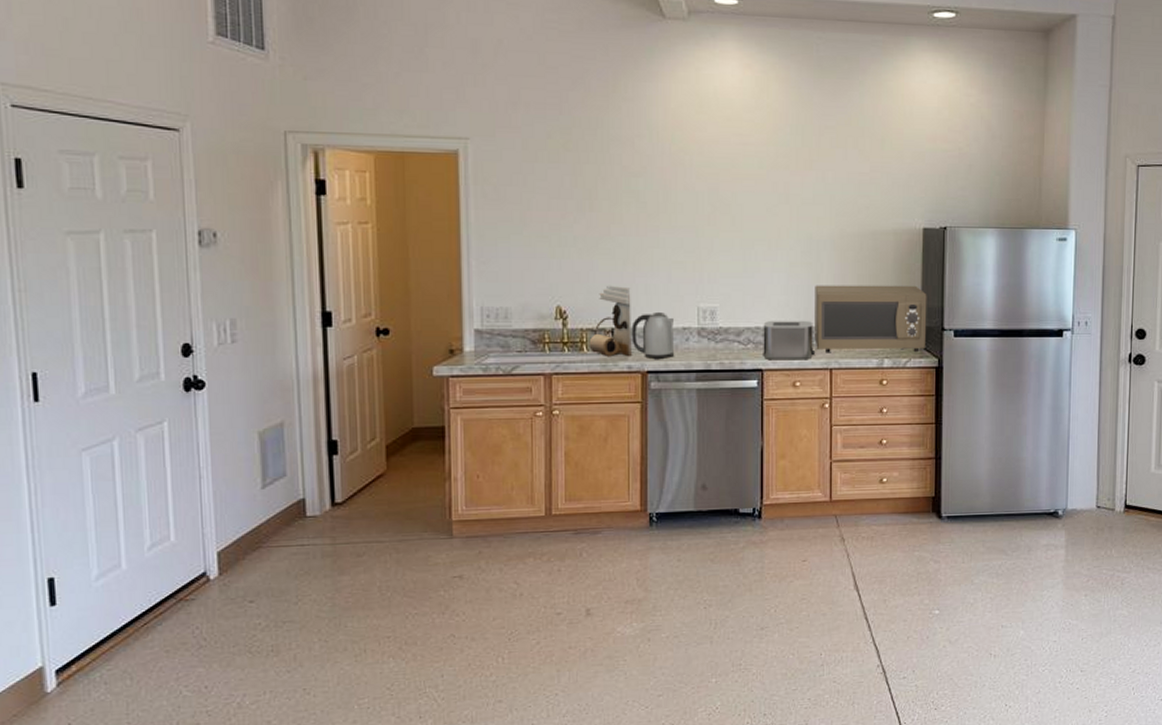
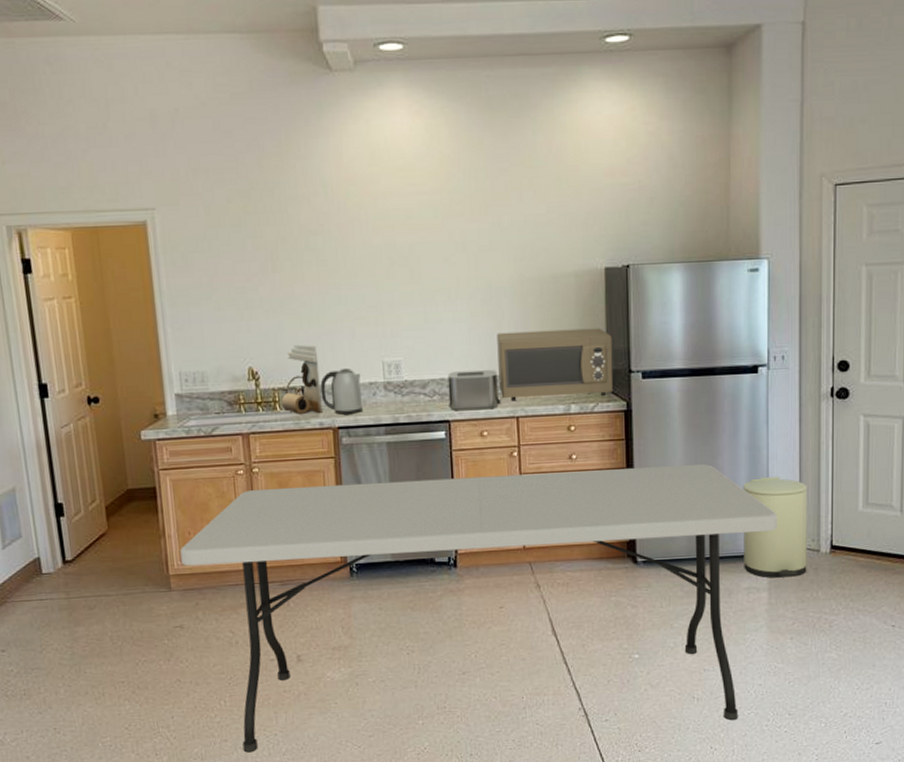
folding table: none [466,421,1076,715] -> present [180,463,777,753]
pedal bin: none [1043,437,1105,536] -> present [743,477,807,578]

